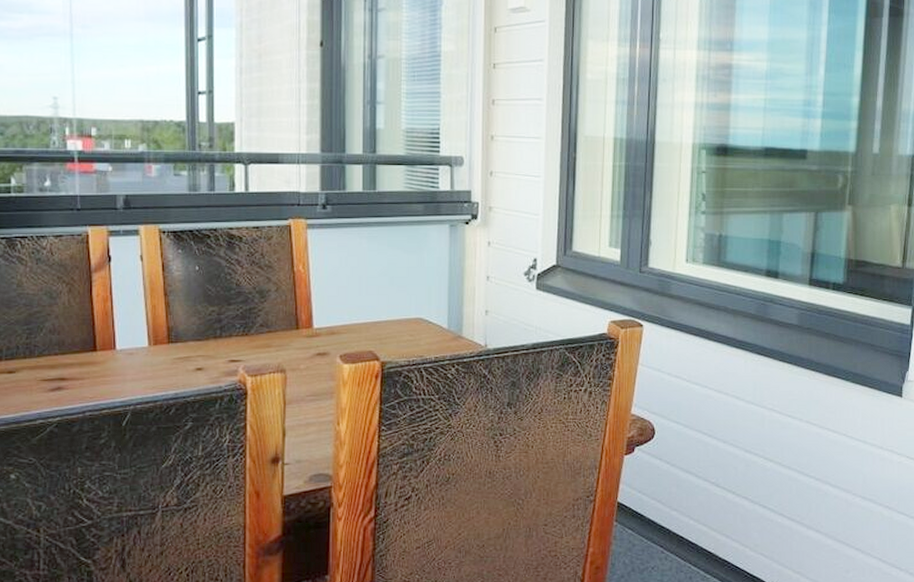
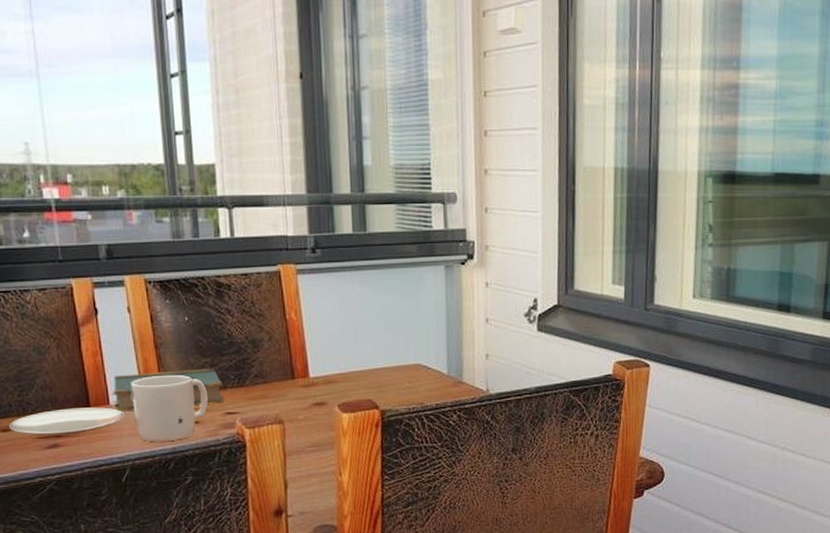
plate: none [14,352,129,378] -> present [9,407,124,436]
book: none [116,316,229,357] -> present [109,368,225,412]
mug: none [137,321,213,388] -> present [130,374,209,443]

